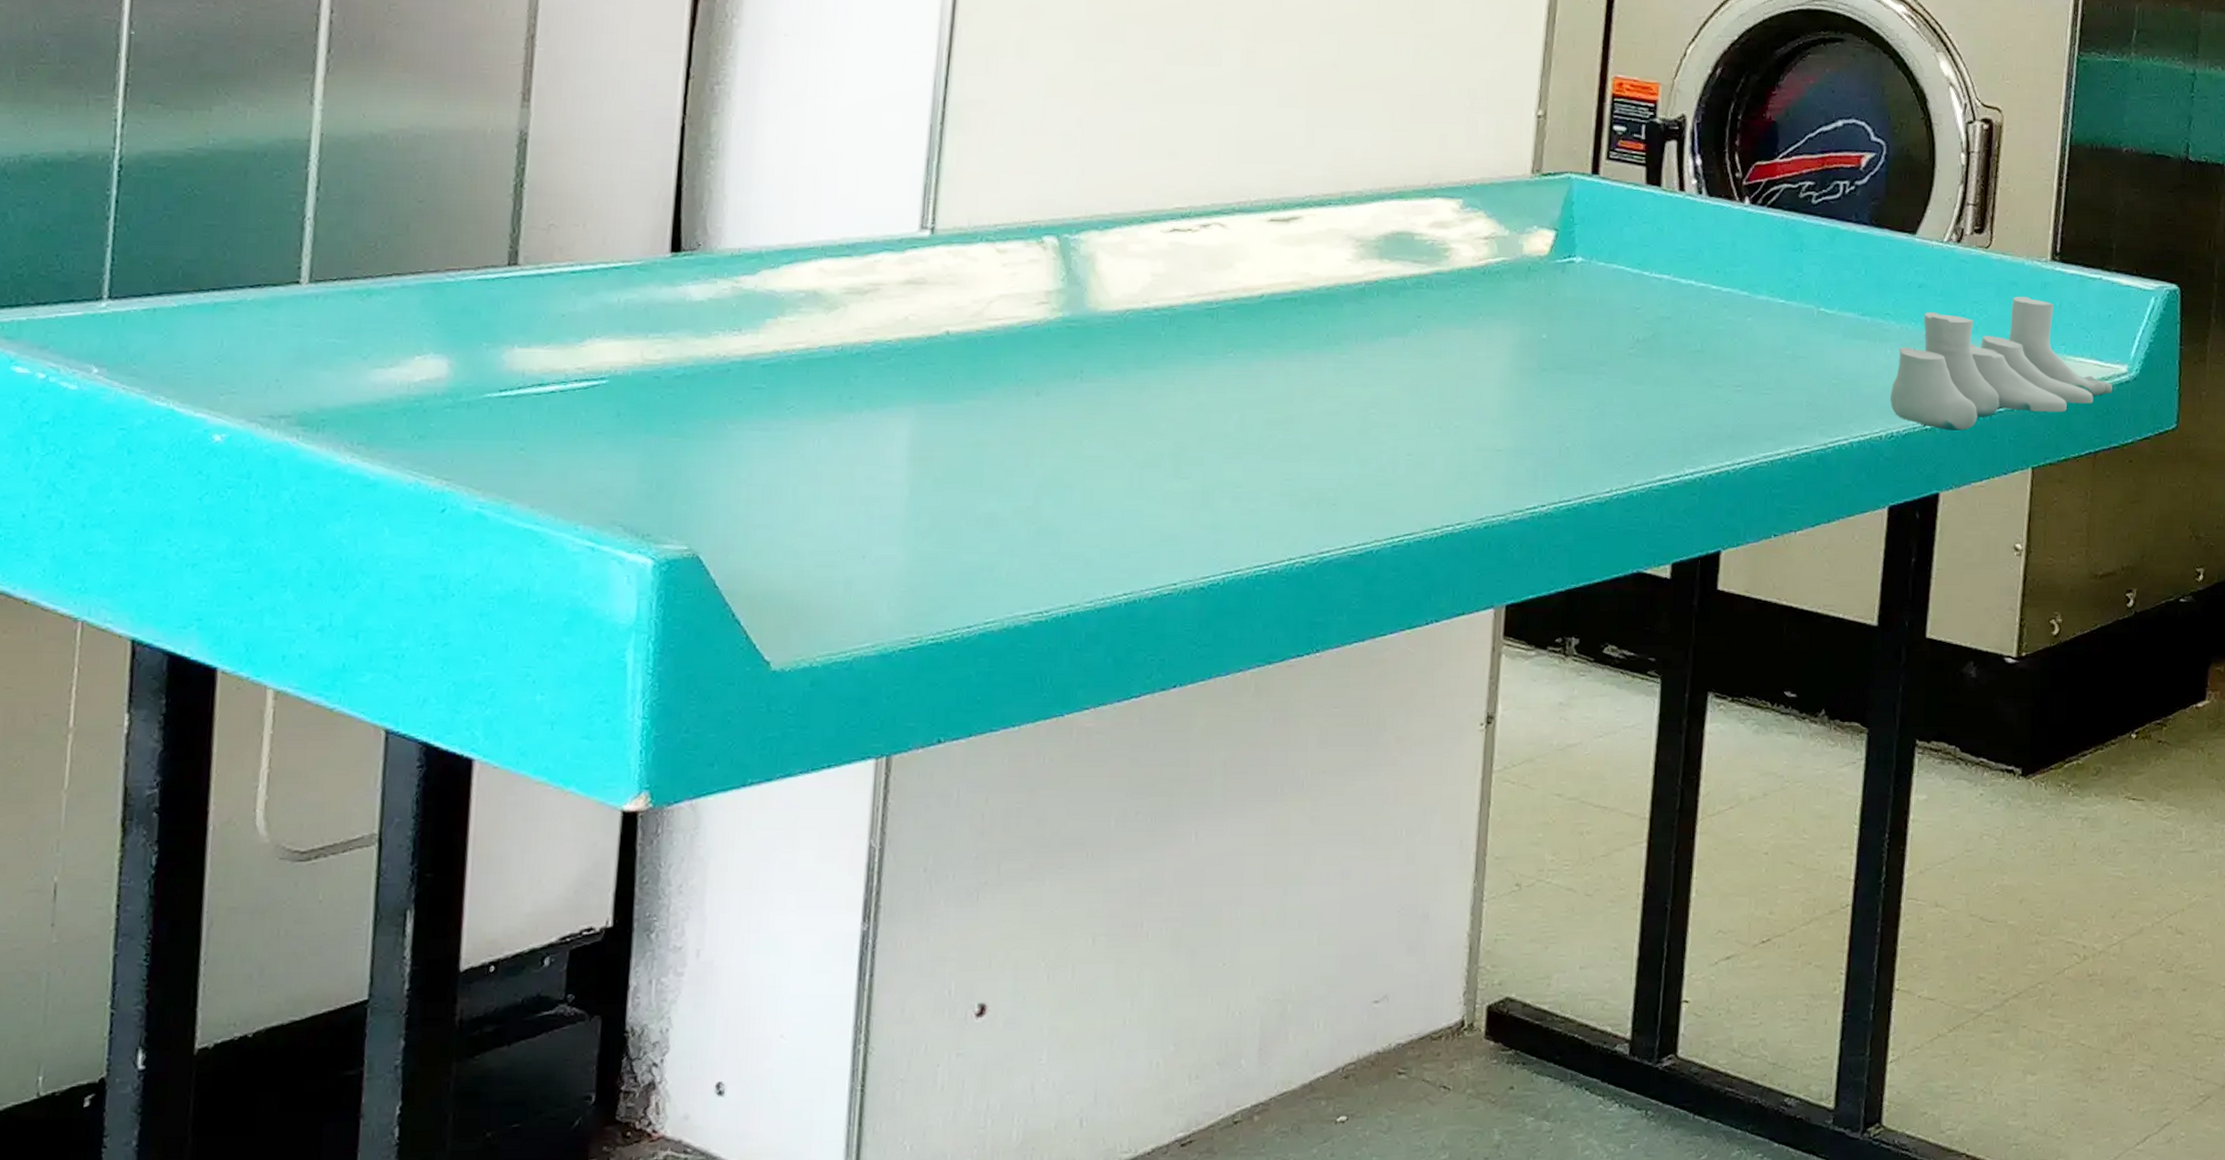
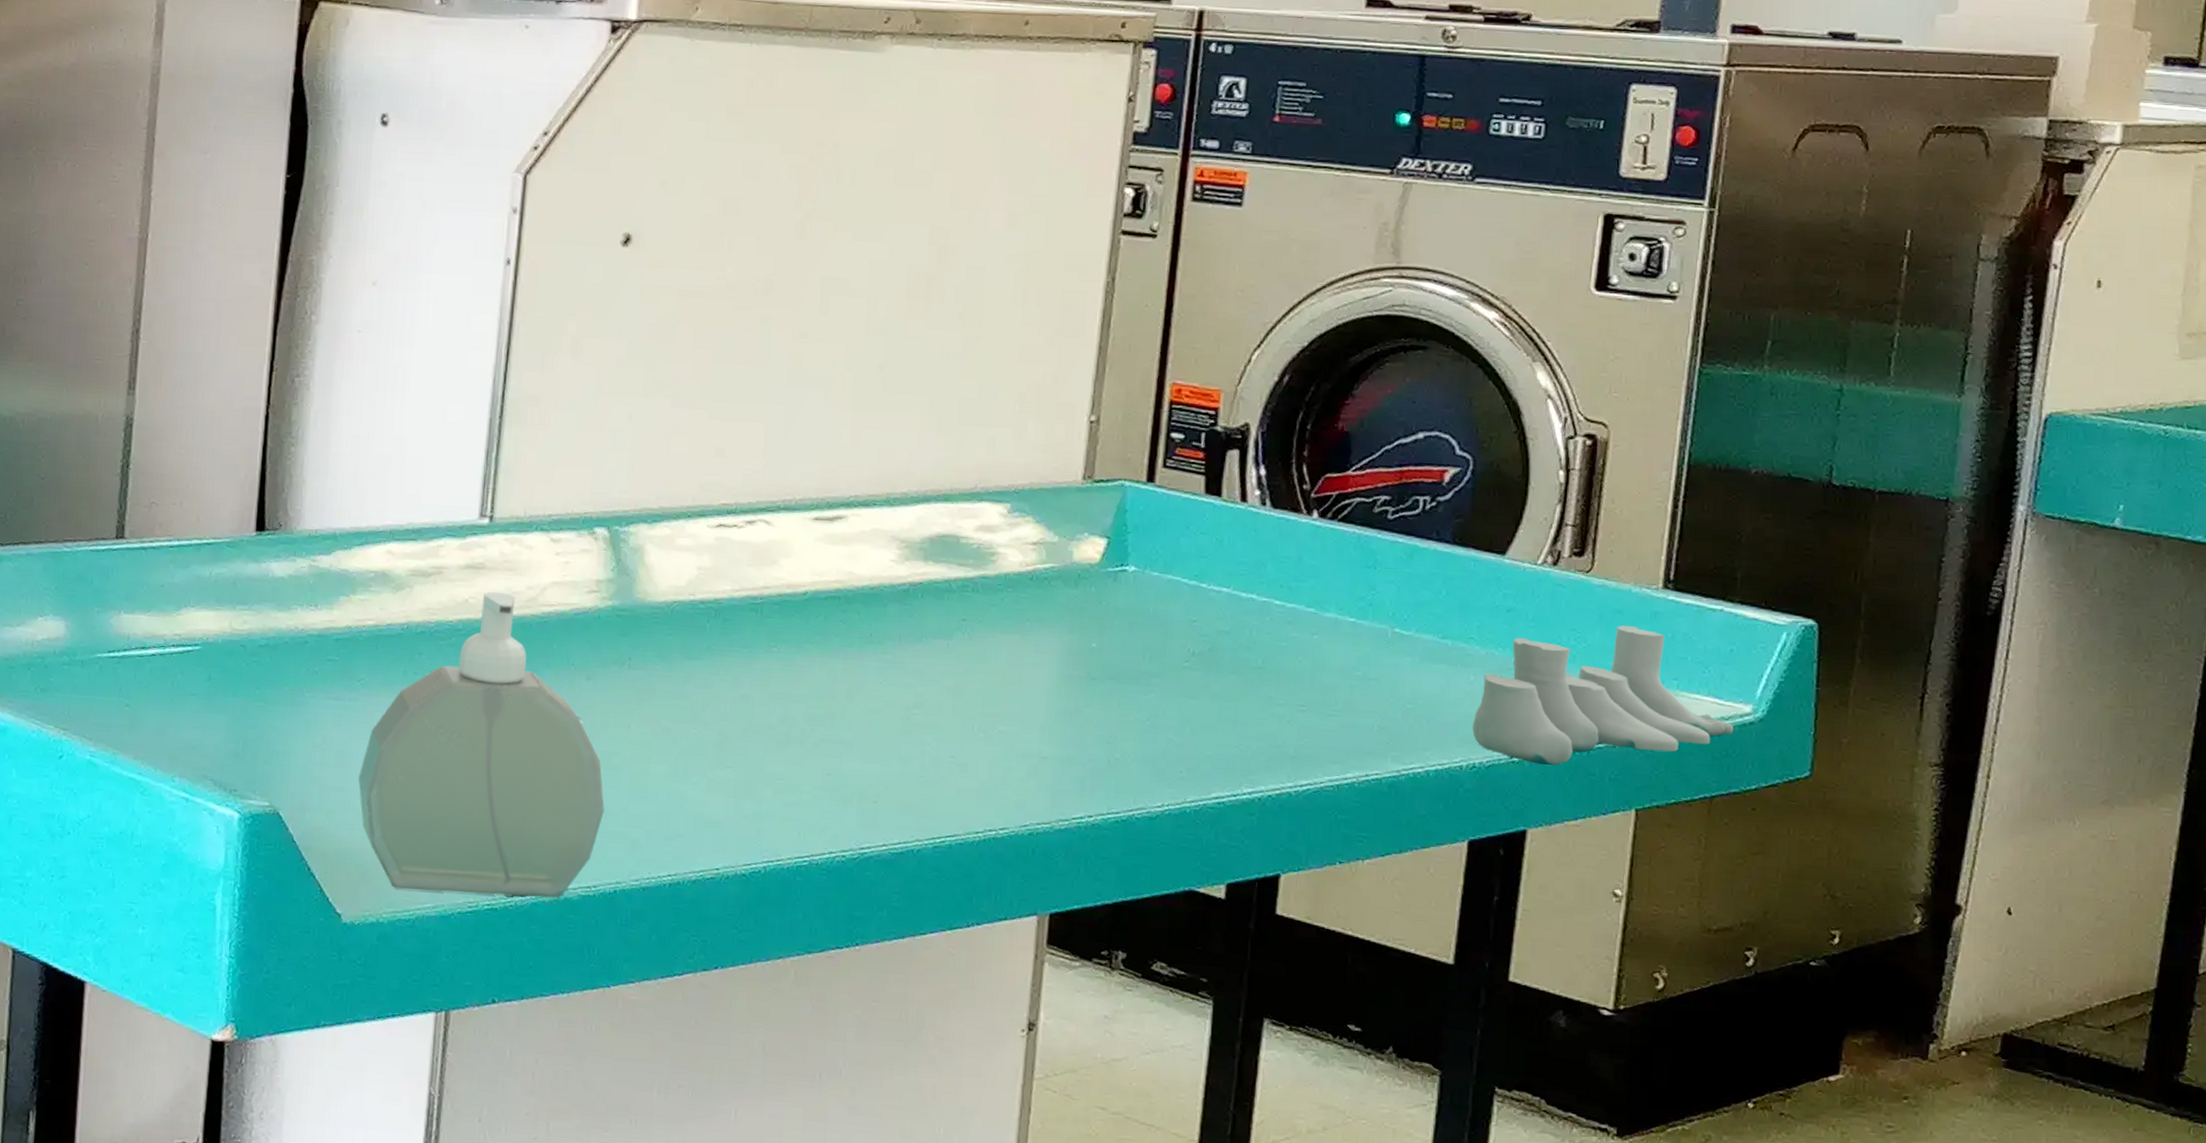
soap bottle: none [788,308,1056,630] -> present [358,592,605,899]

